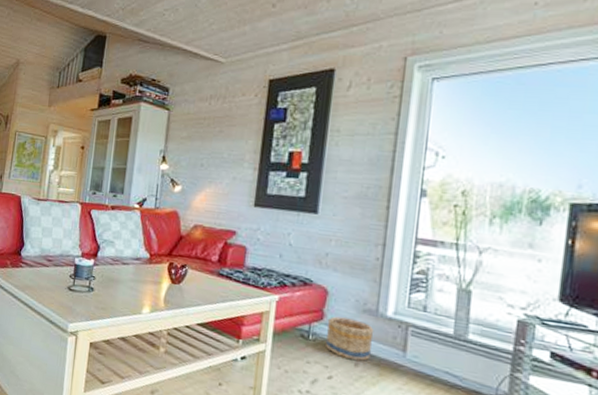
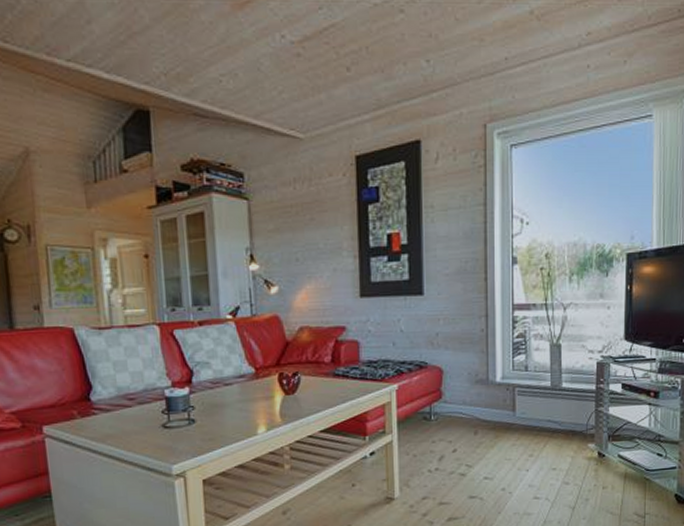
basket: present [326,316,374,361] -> none [445,391,487,429]

